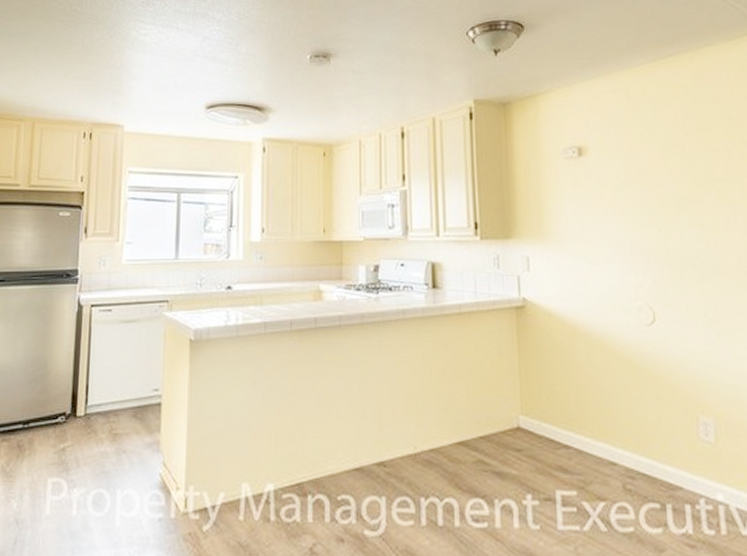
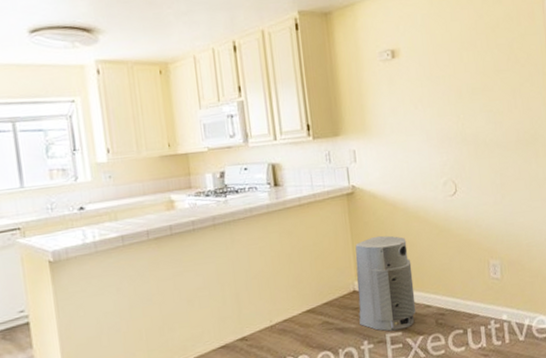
air purifier: none [522,362,597,488] -> present [355,235,417,332]

